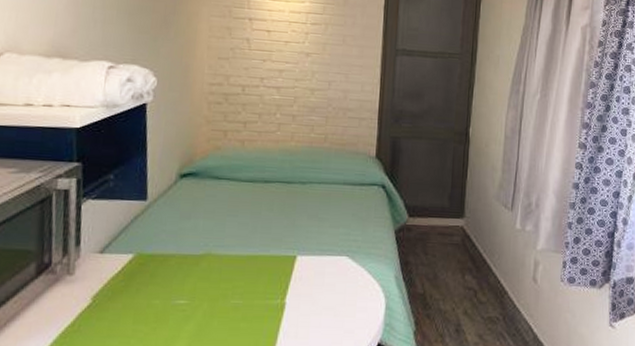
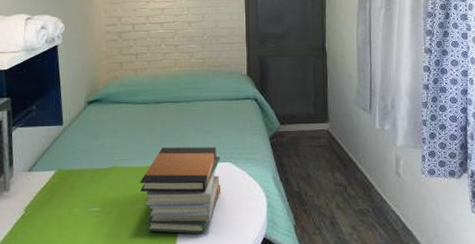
book stack: none [237,235,337,337] -> present [140,147,221,235]

